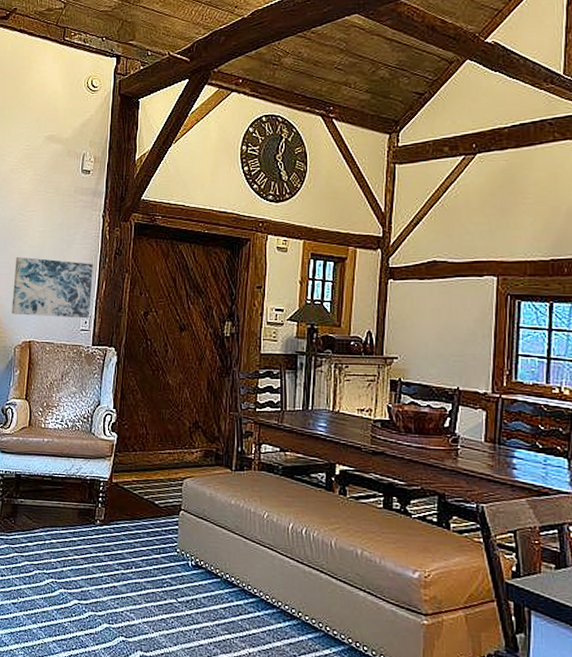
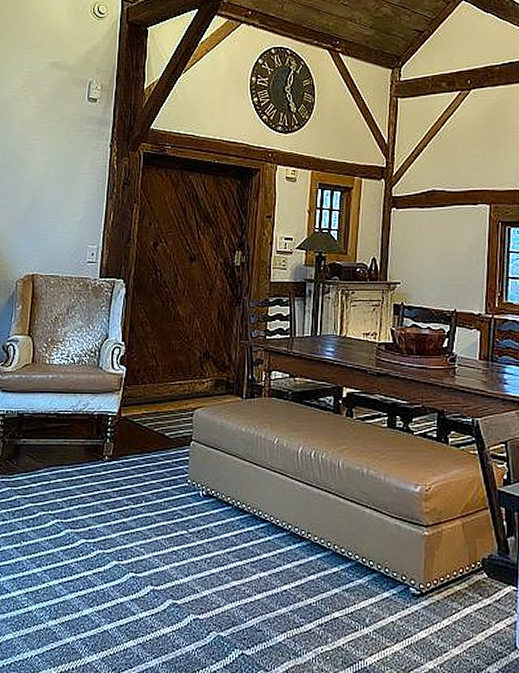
wall art: present [12,256,93,319] -> none [13,187,100,250]

